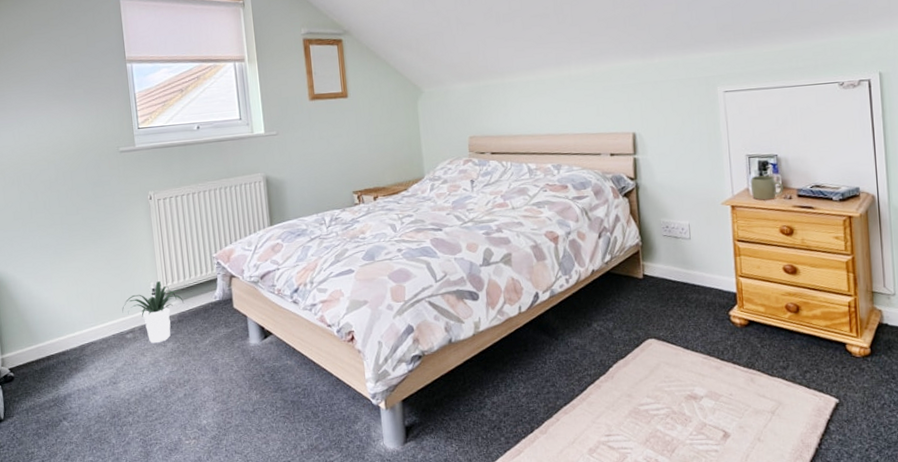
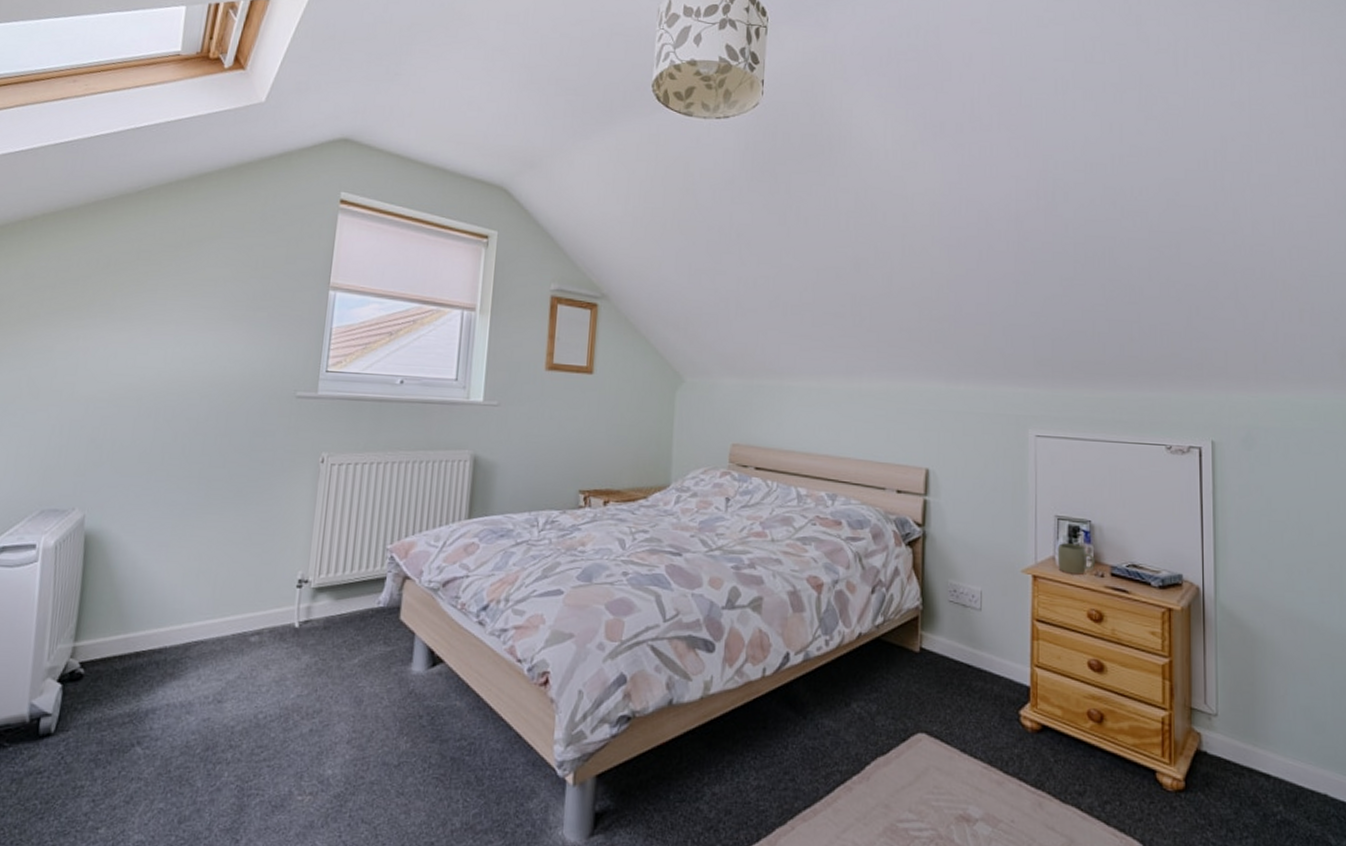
potted plant: present [122,281,185,344] -> none [252,571,338,654]

